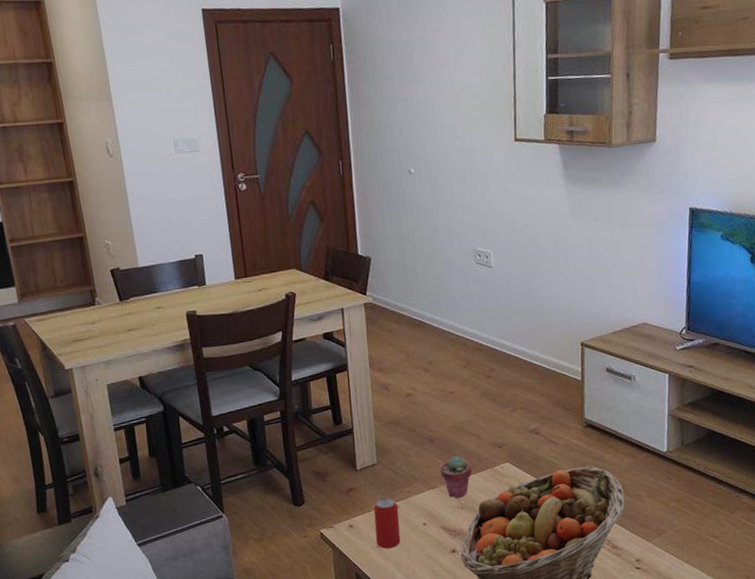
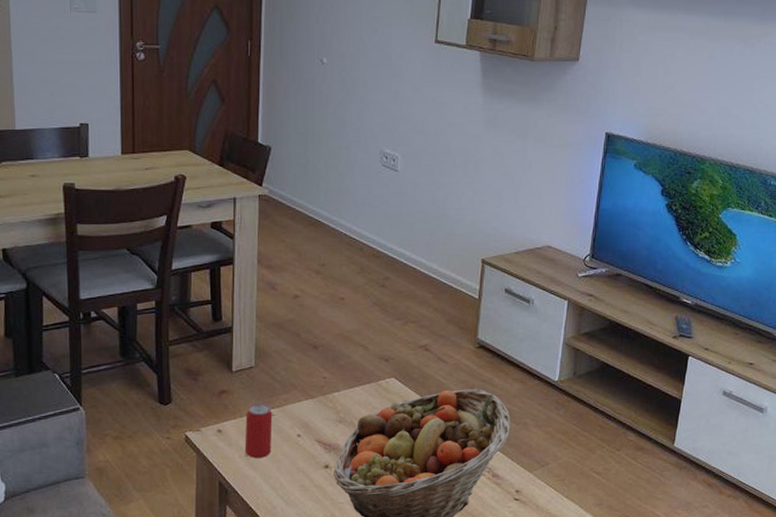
potted succulent: present [440,455,472,499] -> none [321,365,356,411]

